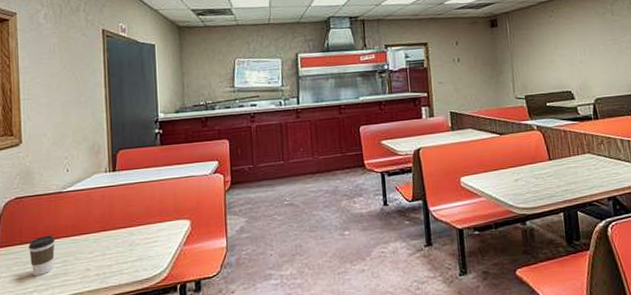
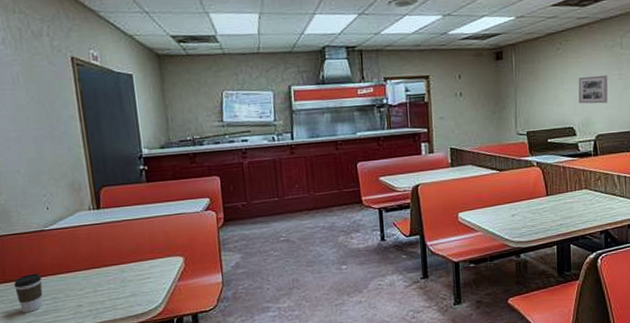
wall art: none [572,40,604,69] -> present [578,74,608,104]

